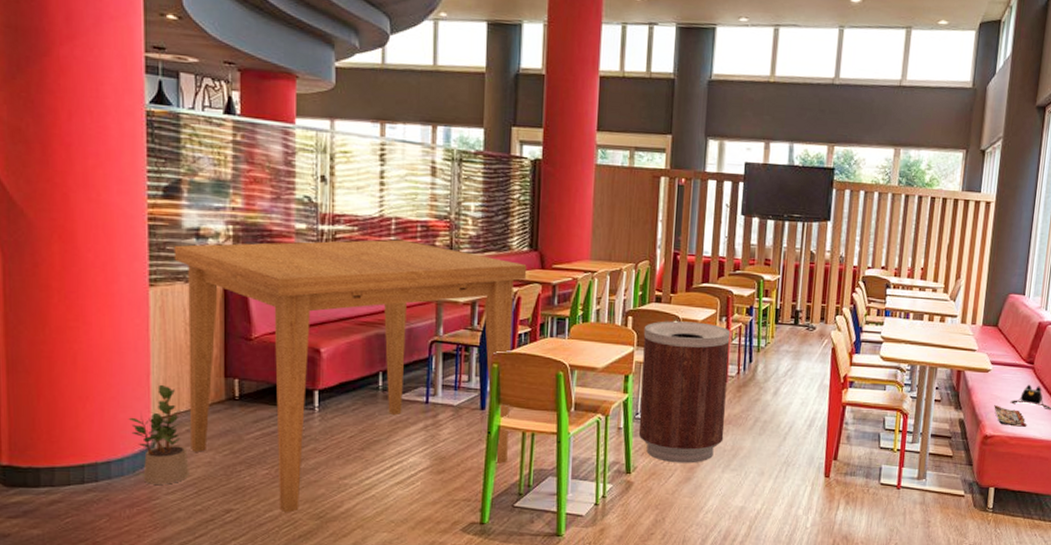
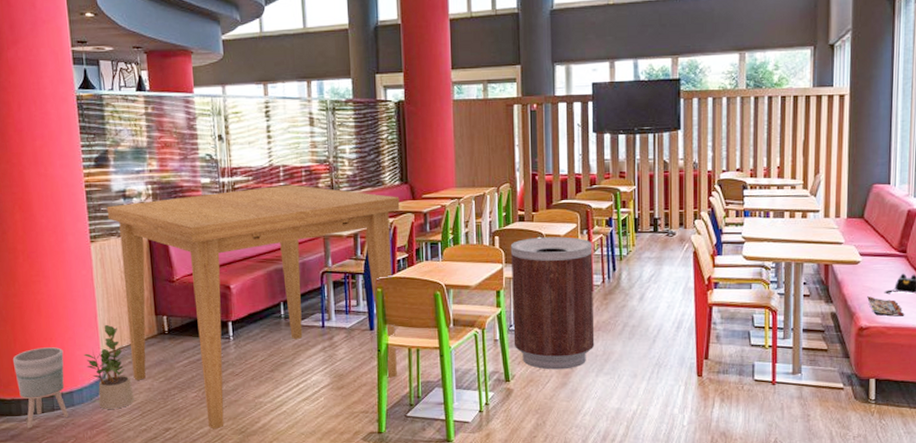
planter: none [33,407,102,504] -> present [12,347,69,429]

